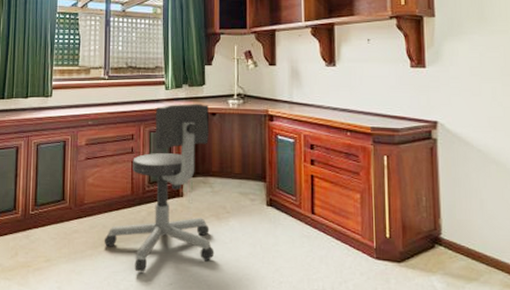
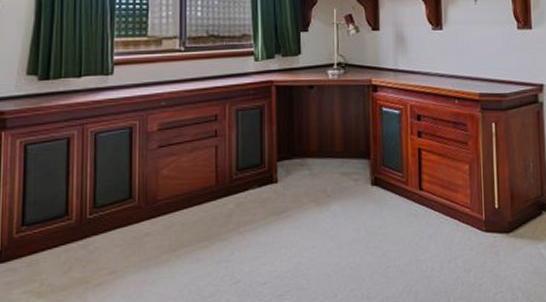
office chair: present [104,104,215,272] -> none [183,76,314,274]

